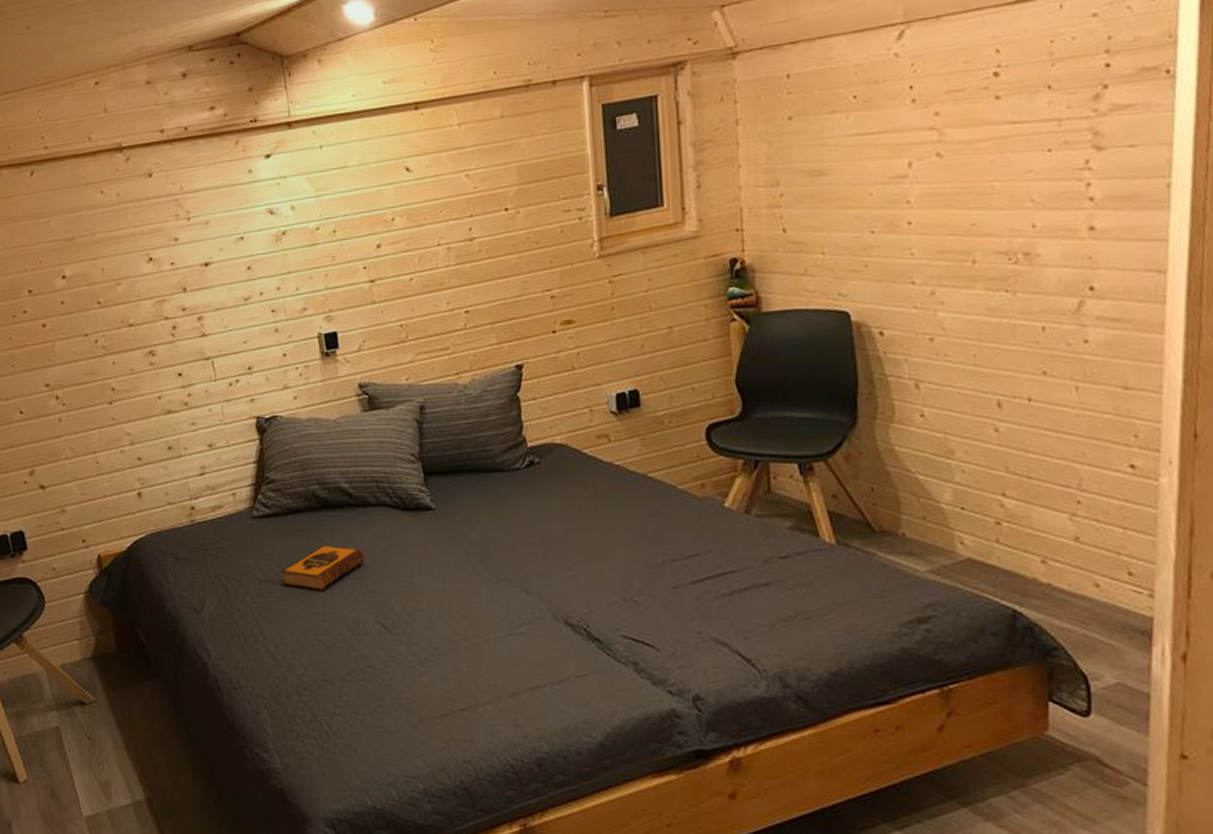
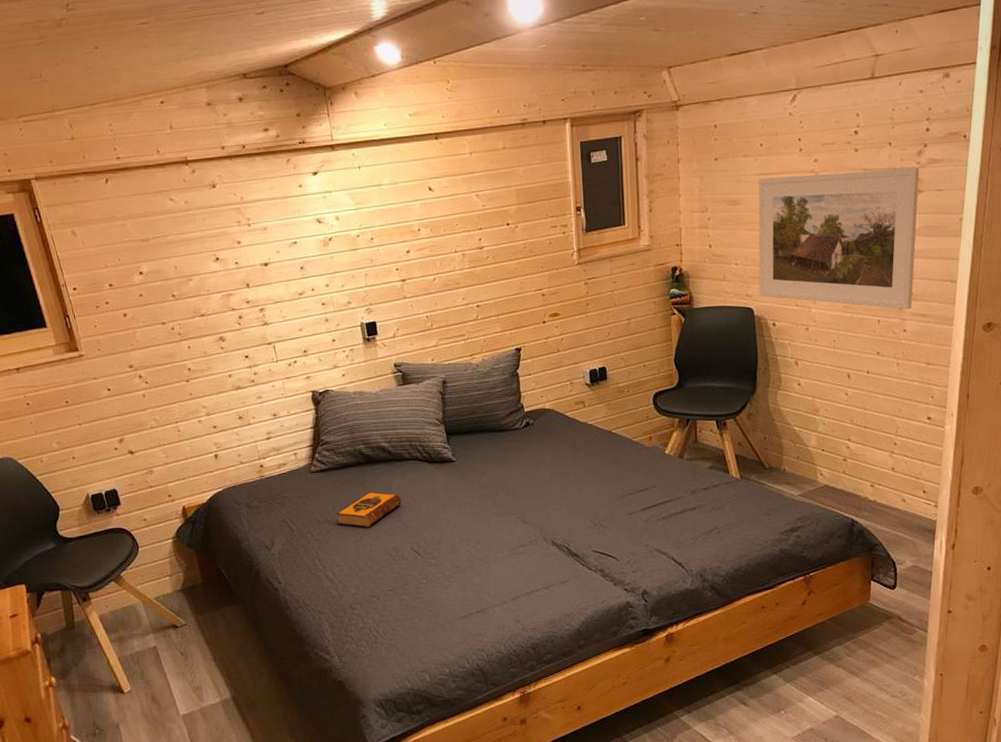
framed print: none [853,116,1098,313] -> present [758,167,920,310]

